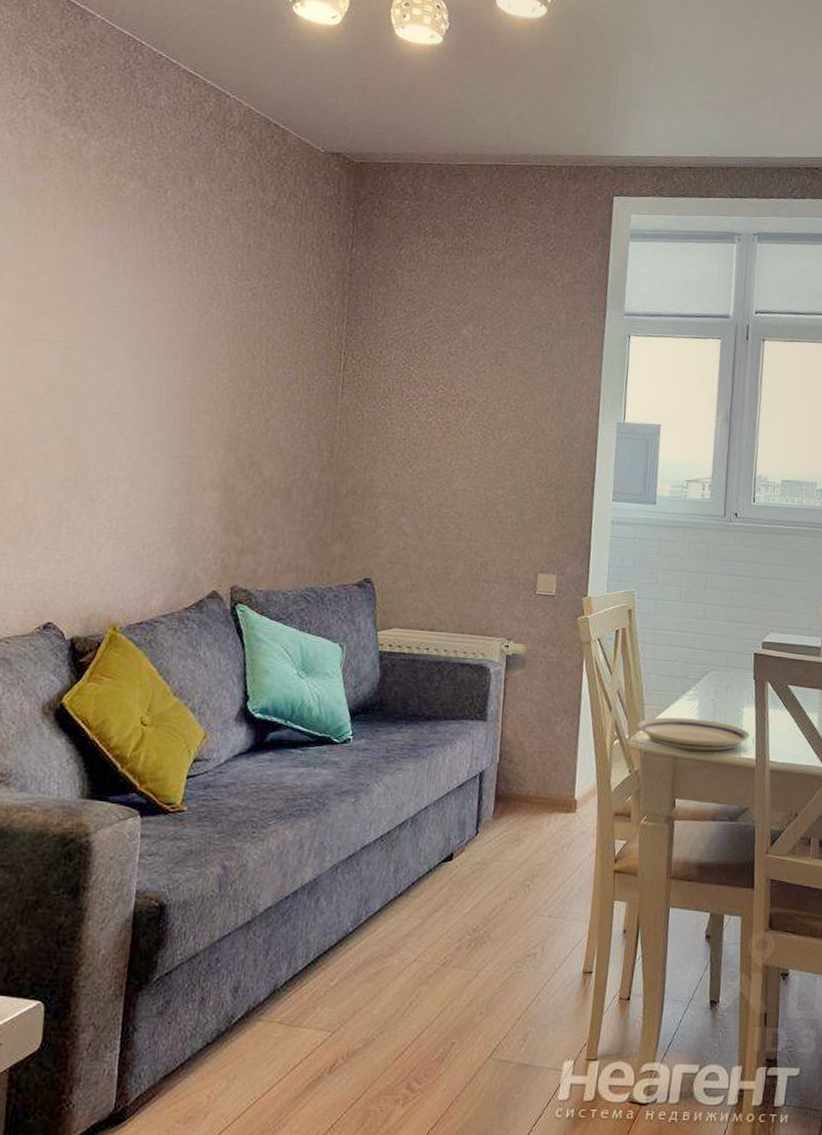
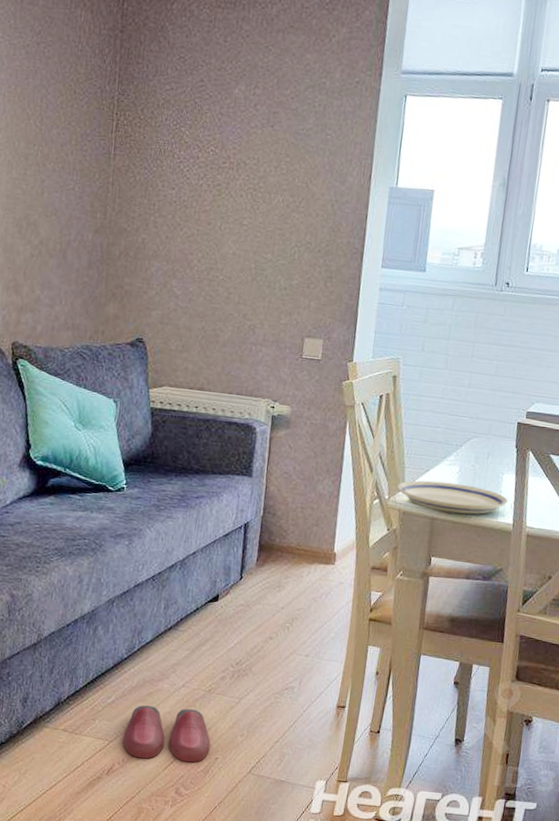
slippers: none [347,986,446,1051] -> present [122,705,211,763]

